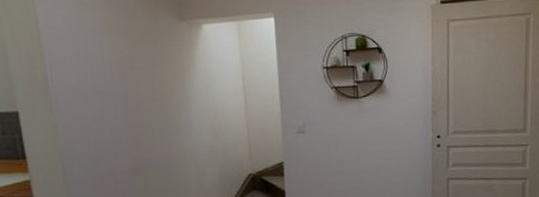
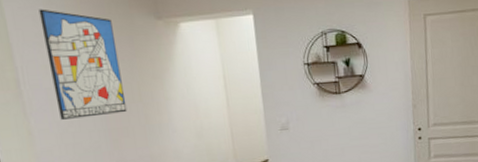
wall art: none [69,8,148,116] -> present [38,9,127,120]

